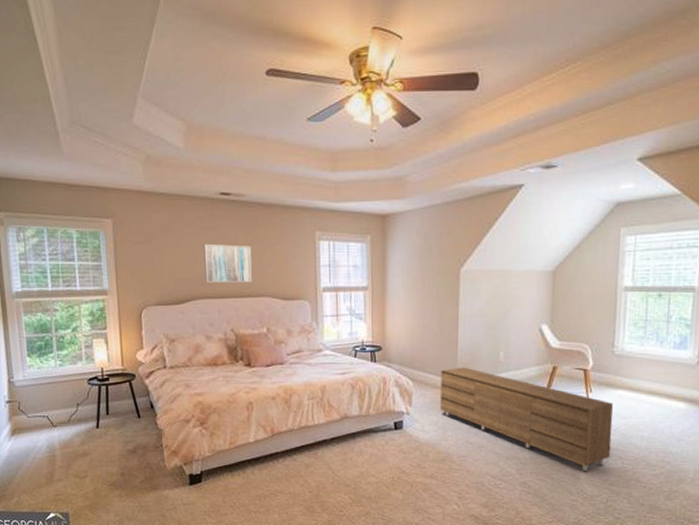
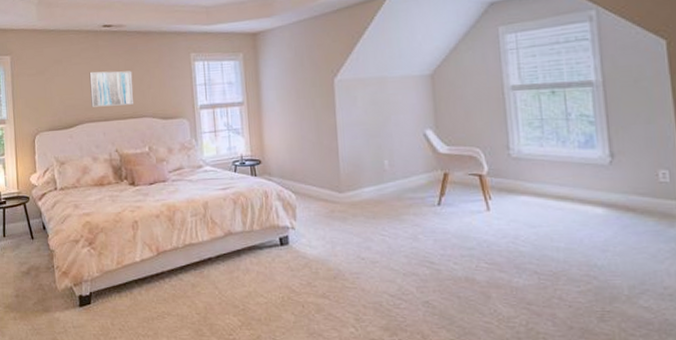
dresser: present [441,367,613,472] -> none [324,177,524,289]

